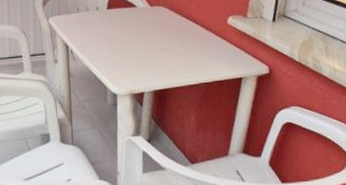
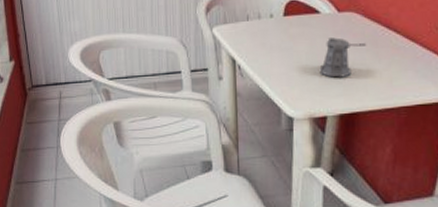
pepper shaker: none [137,27,174,60] -> present [319,37,367,78]

